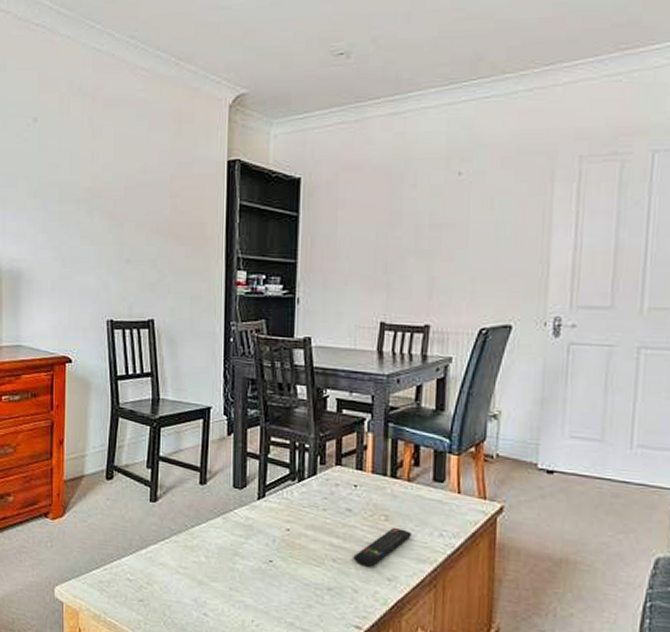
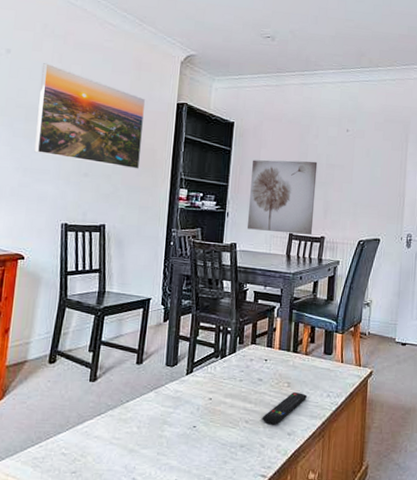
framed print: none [71,129,190,250] -> present [34,63,146,169]
wall art: none [325,222,417,323] -> present [248,160,318,235]

